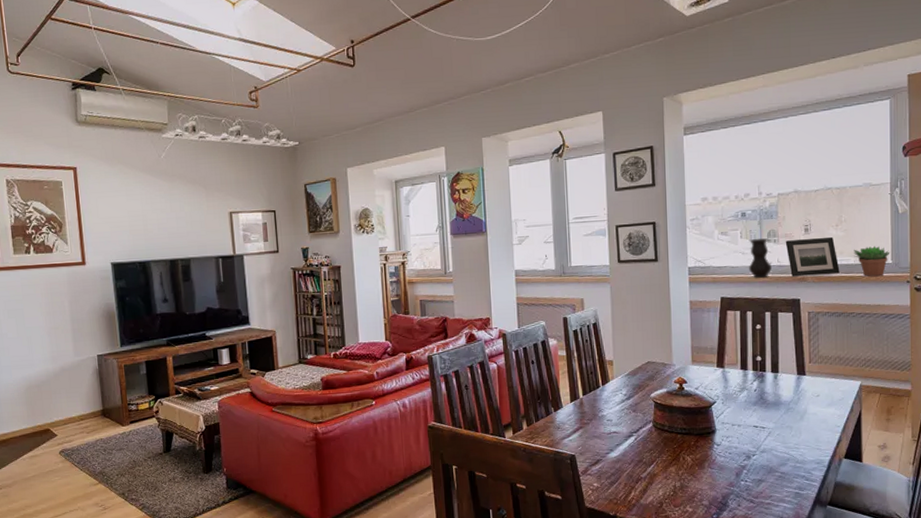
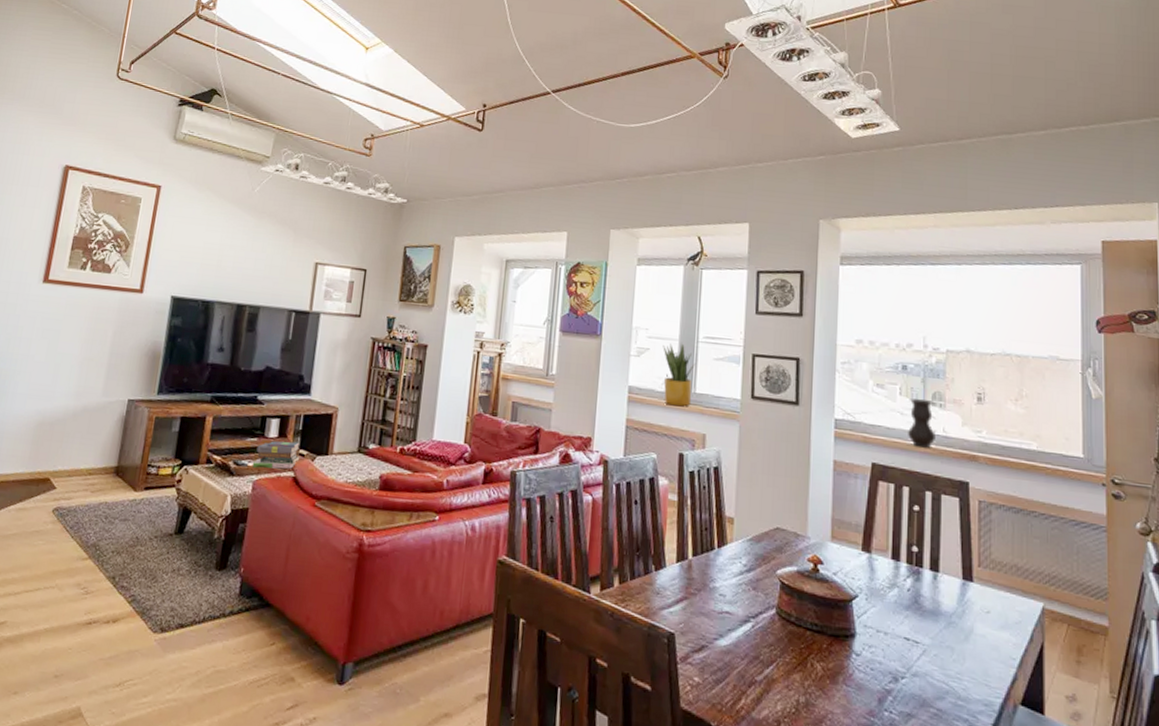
books: none [214,364,252,391] -> present [252,441,300,469]
planter: none [539,226,569,280] -> present [663,342,695,407]
picture frame: present [785,236,840,278] -> none [953,407,1019,459]
succulent plant: present [854,245,890,276] -> none [1036,432,1082,471]

